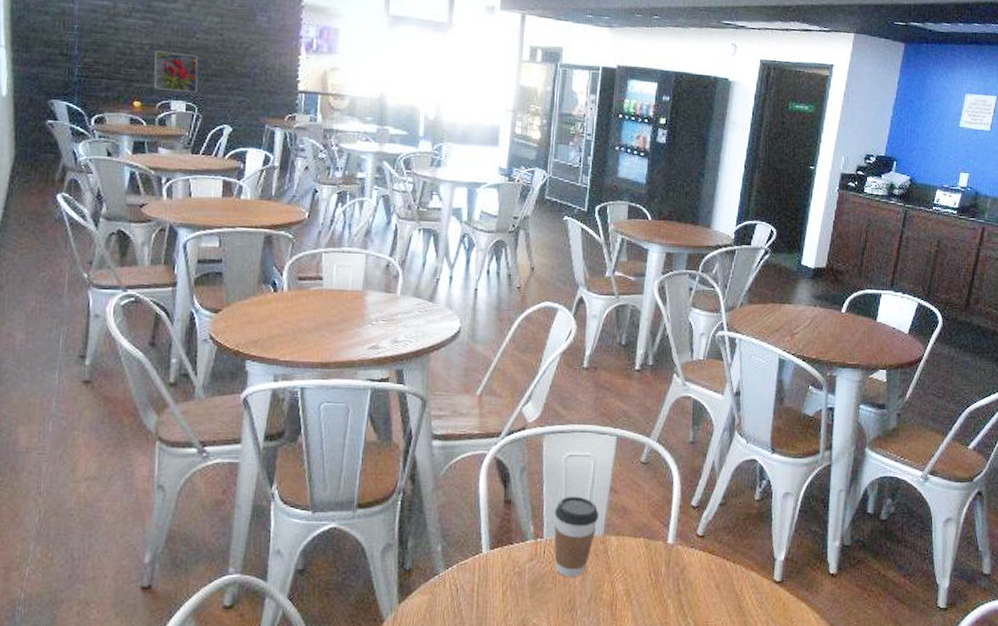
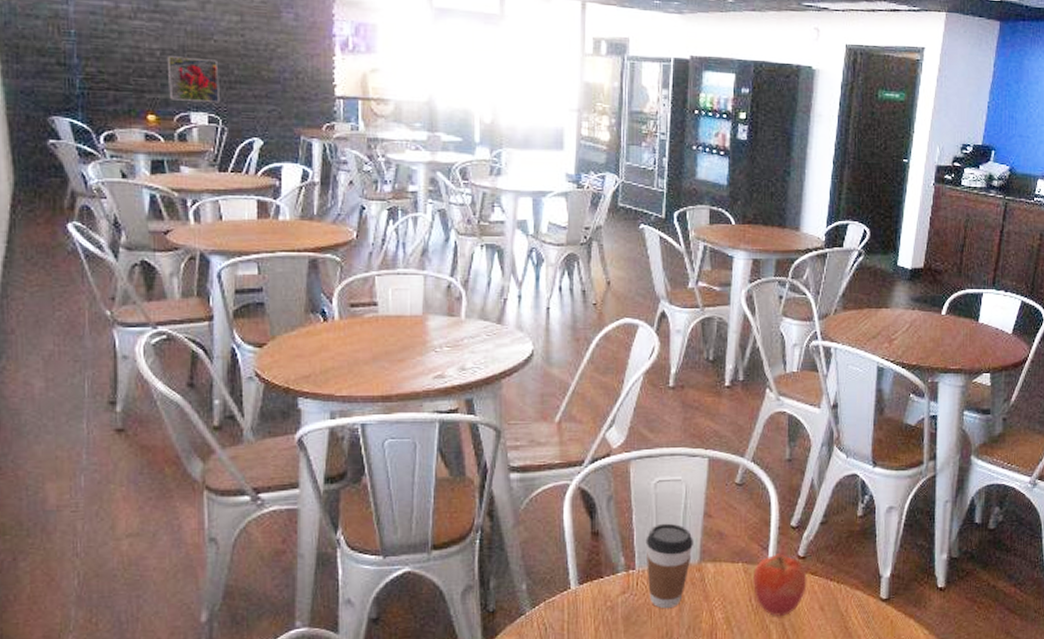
apple: none [653,531,705,593] -> present [753,554,807,617]

